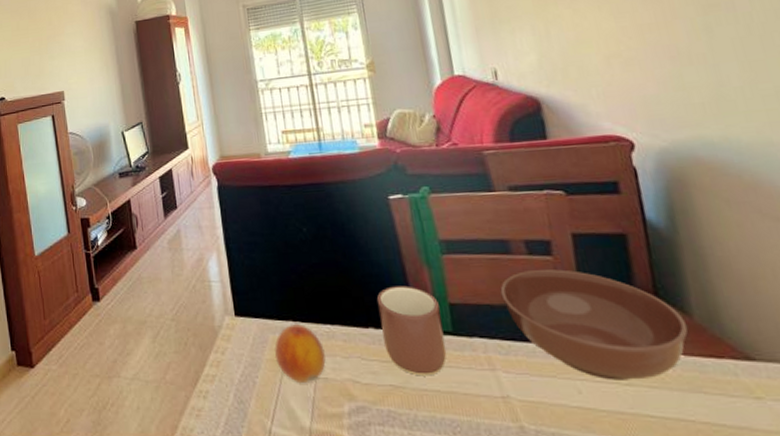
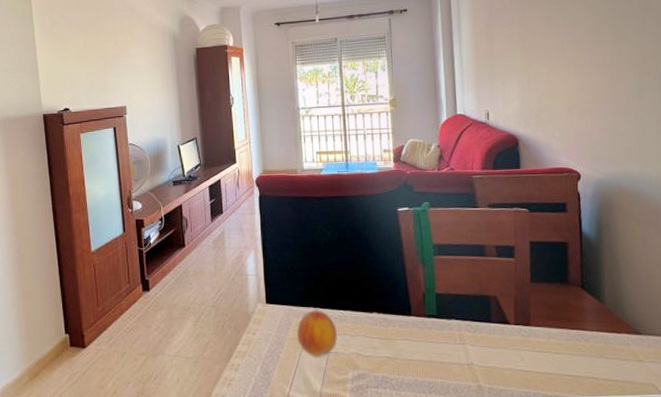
mug: present [376,285,447,376] -> none [381,279,431,350]
bowl: present [500,268,689,380] -> none [474,267,601,350]

